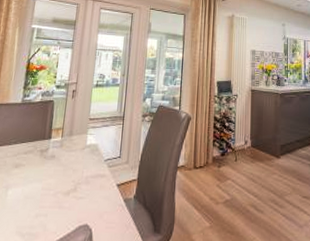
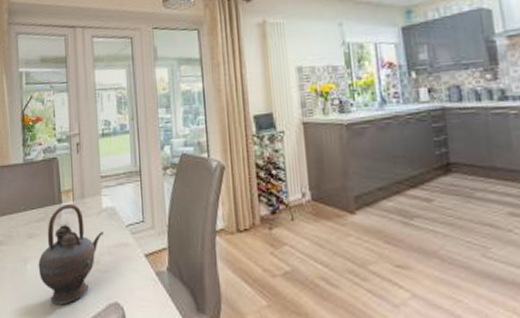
teapot: none [18,139,84,227] -> present [38,203,103,305]

